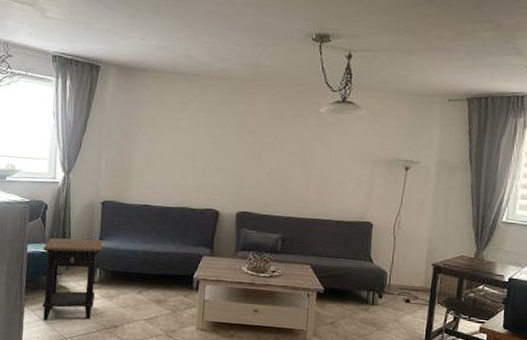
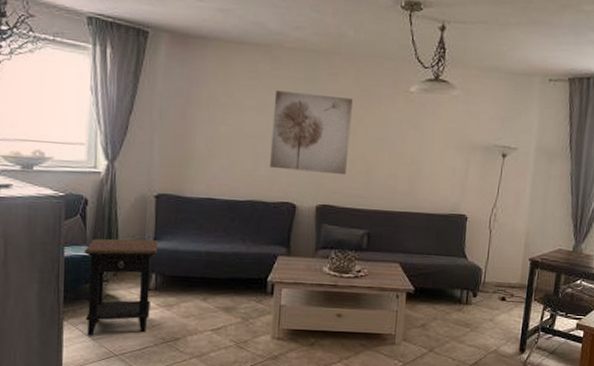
wall art: none [197,113,269,186] -> present [270,90,353,175]

